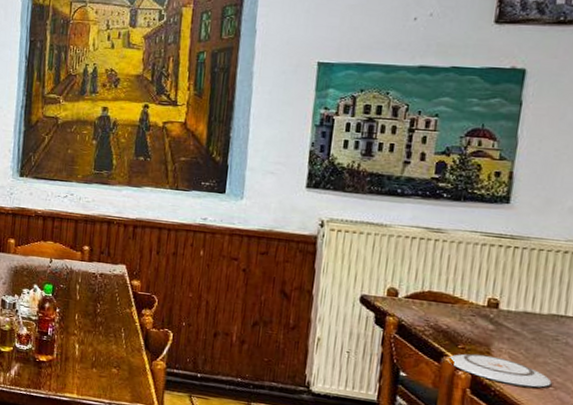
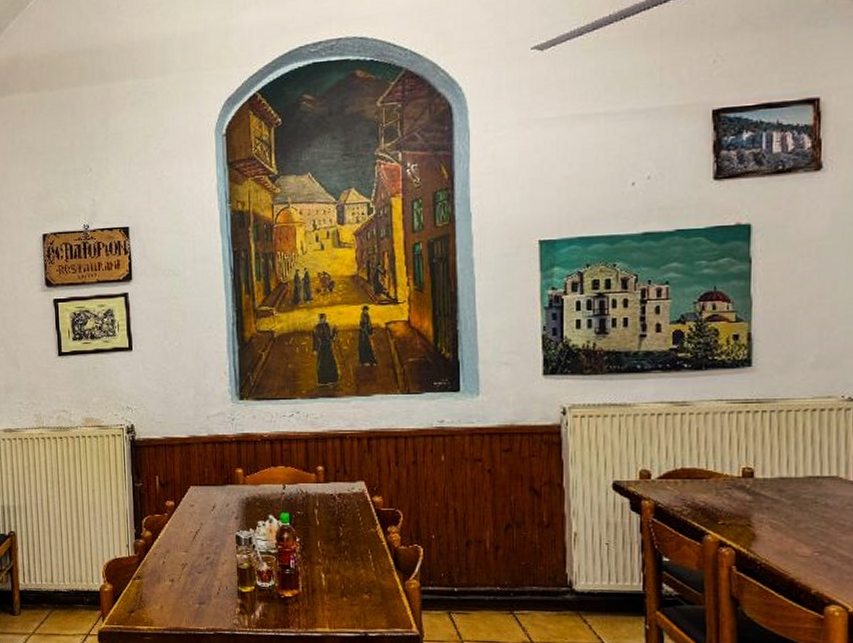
plate: present [448,353,552,388] -> none [710,528,817,556]

